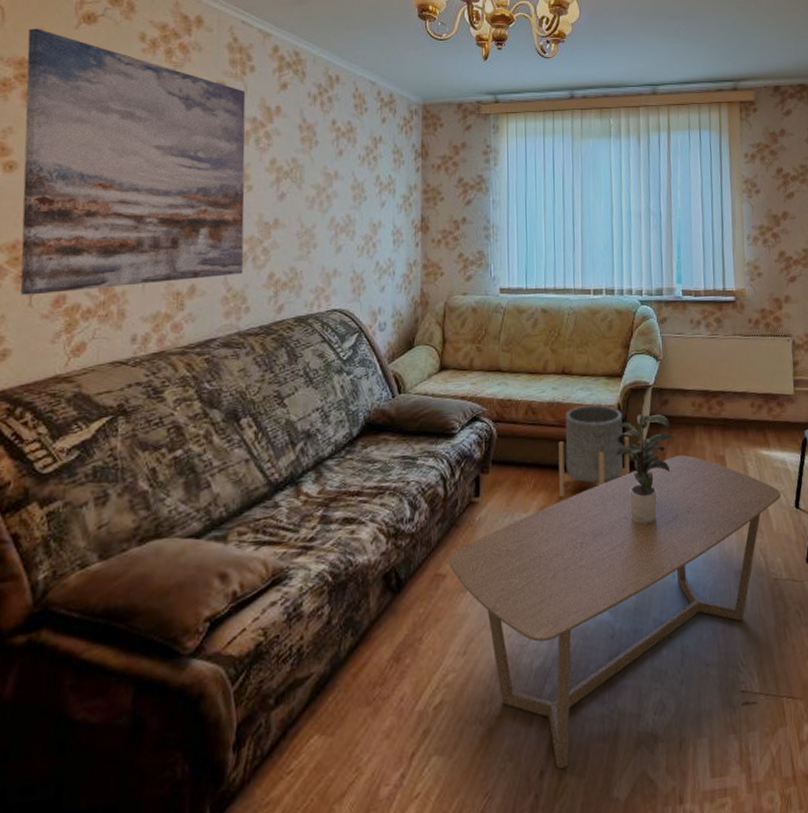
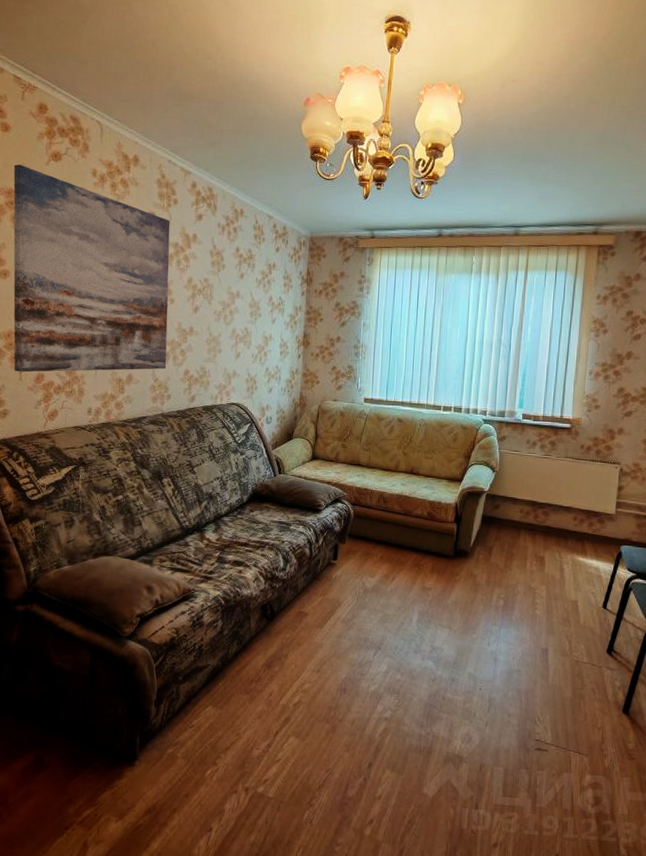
coffee table: present [448,455,781,769] -> none [310,551,591,765]
planter: present [558,405,630,498] -> none [401,501,463,571]
potted plant: present [615,414,676,524] -> none [450,514,503,601]

